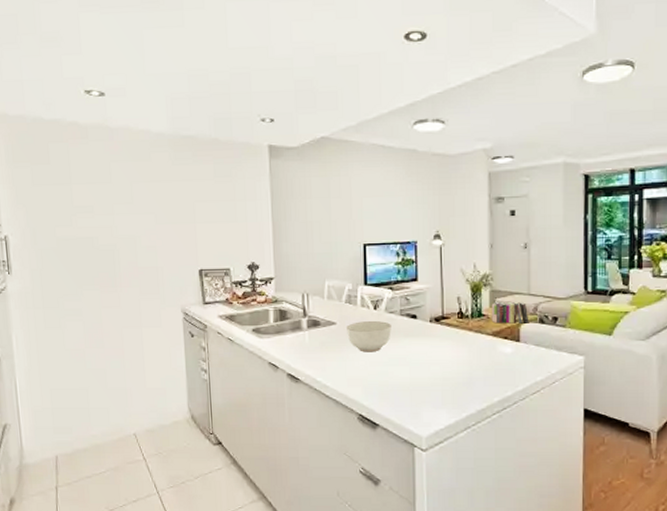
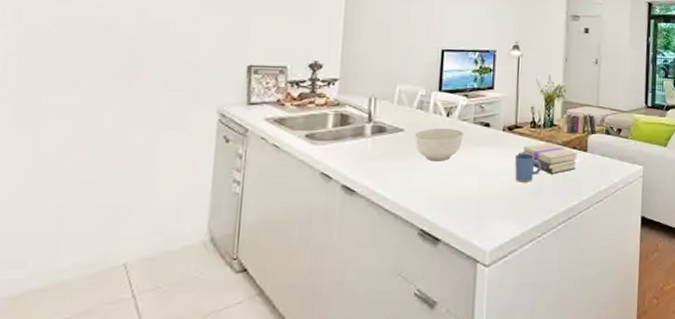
mug: none [443,344,471,372] -> present [514,153,541,182]
books: none [447,333,509,365] -> present [518,143,577,174]

